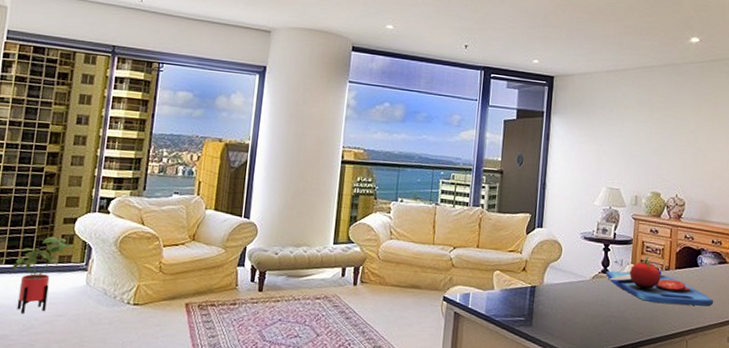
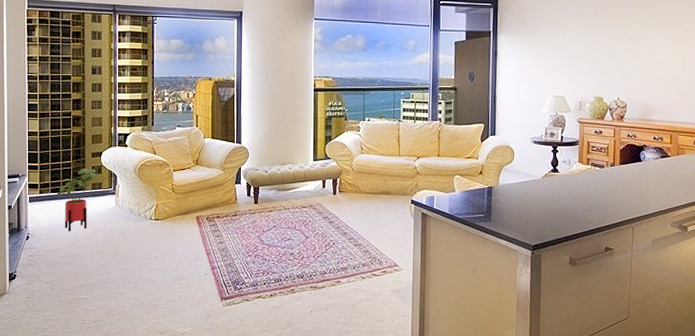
chopping board: present [605,257,714,306] -> none [554,155,657,196]

